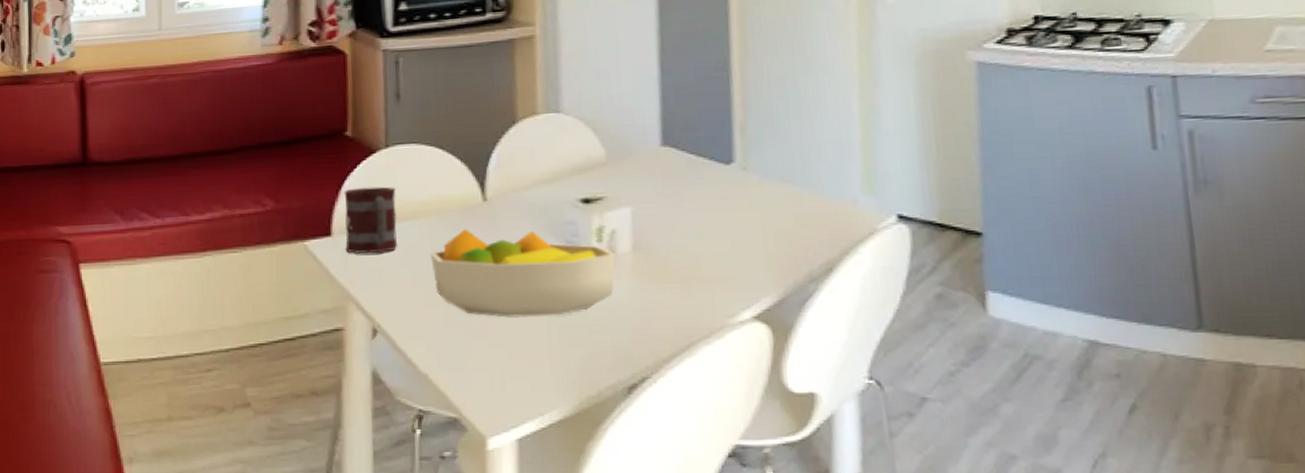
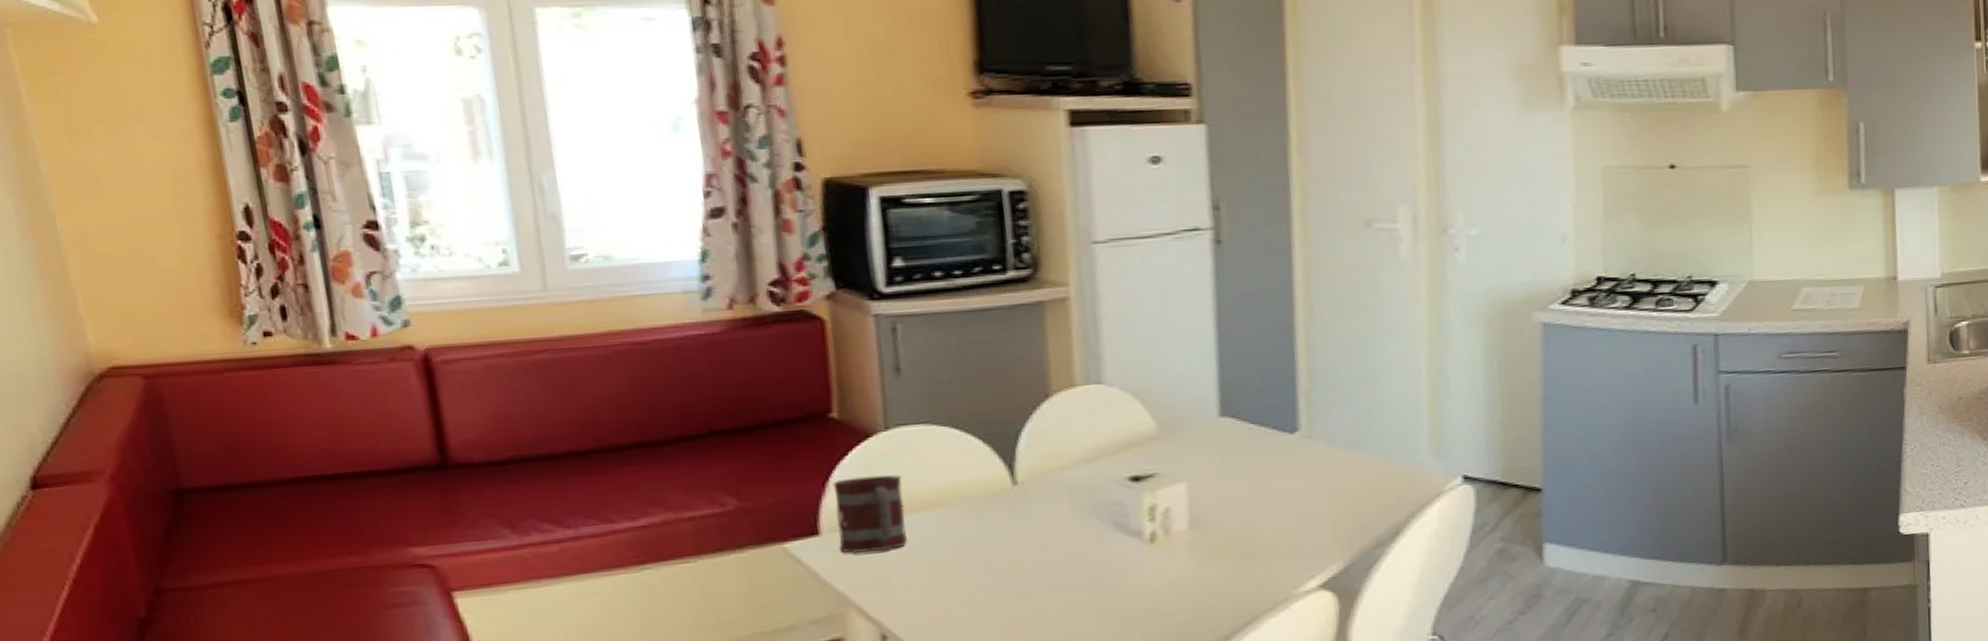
fruit bowl: present [431,229,616,318] -> none [950,513,1171,610]

